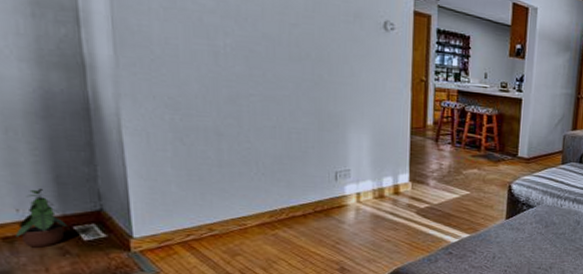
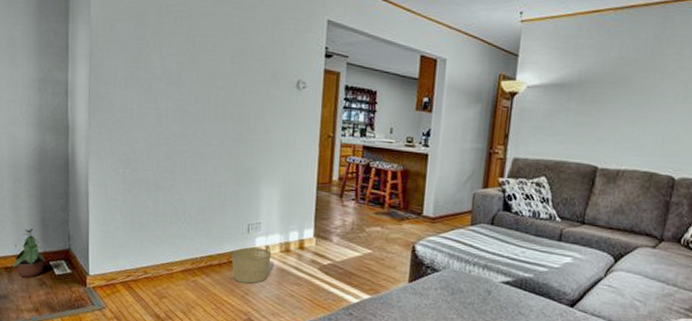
basket: none [317,194,364,232] -> present [231,246,272,284]

